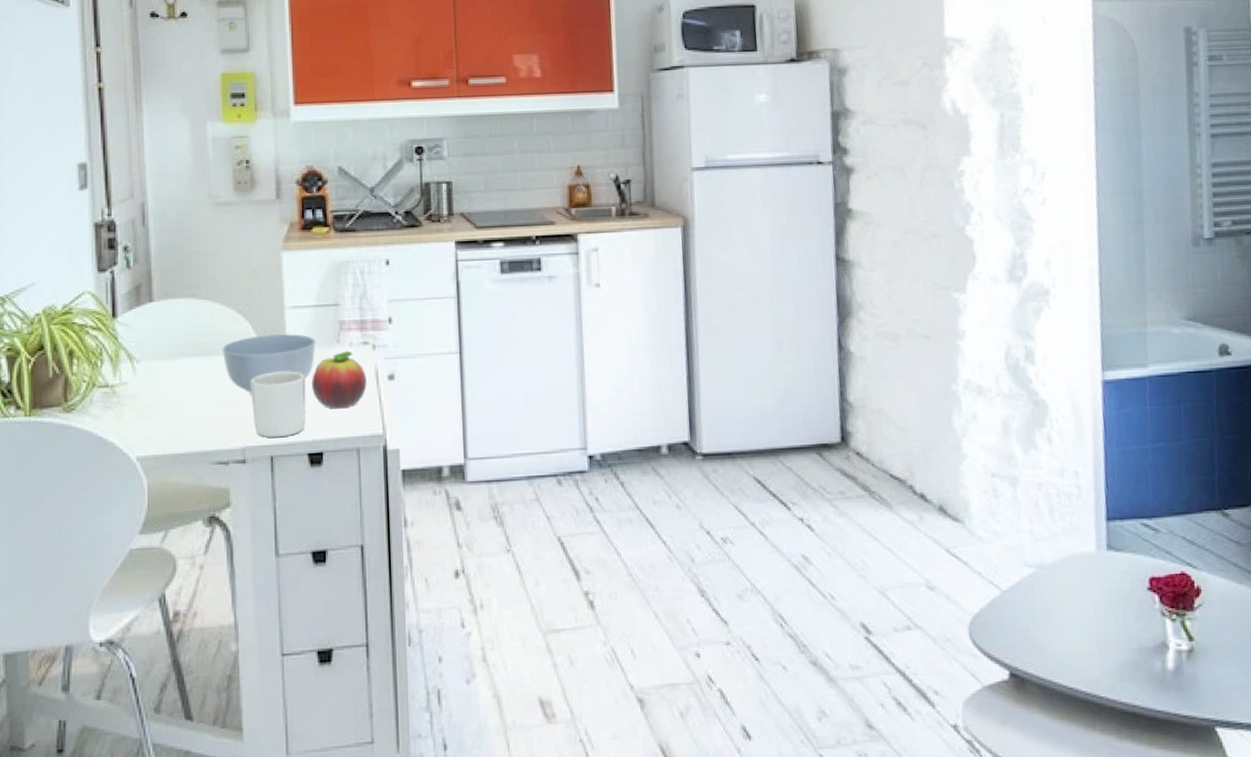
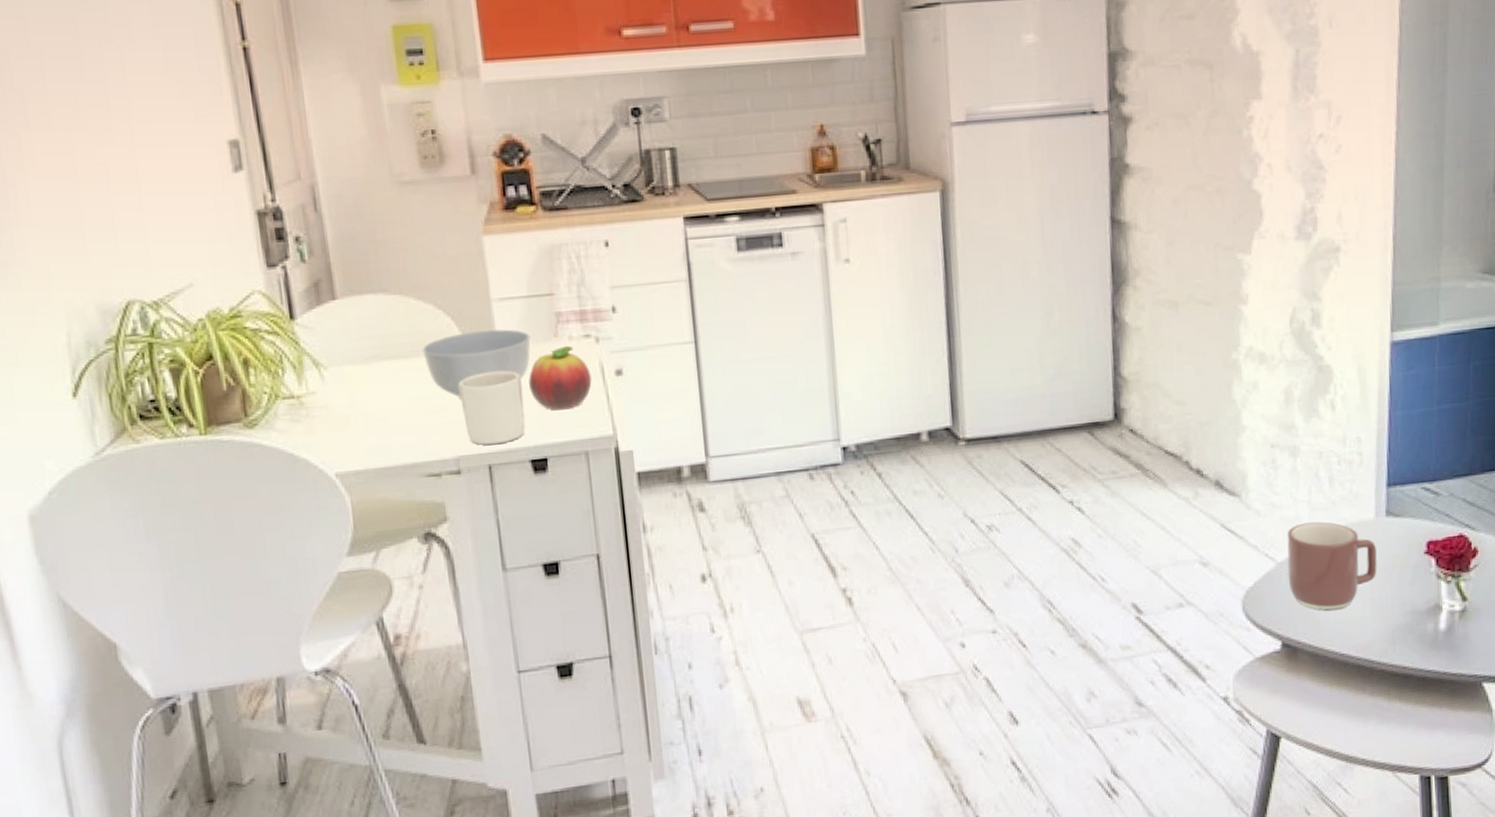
mug: none [1010,551,1101,642] -> present [1287,521,1377,610]

